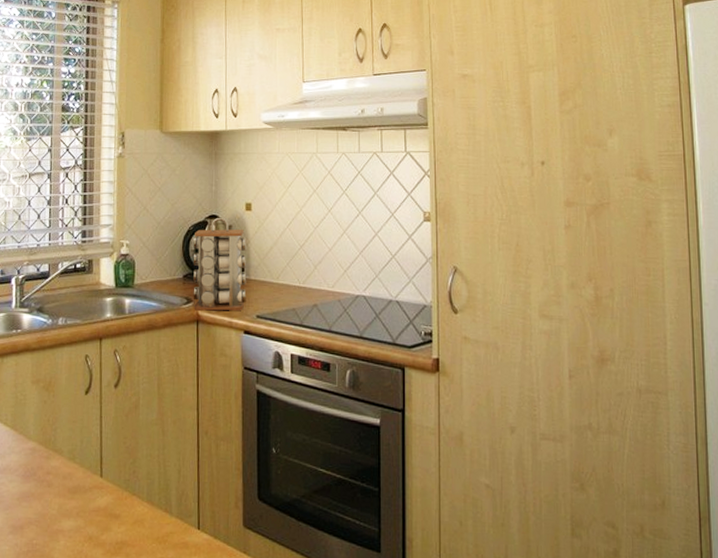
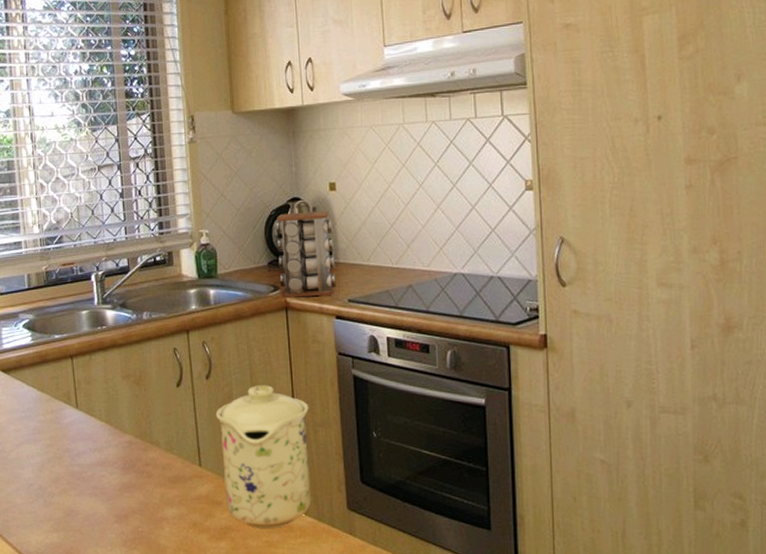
mug: none [121,396,213,545] -> present [215,385,312,528]

